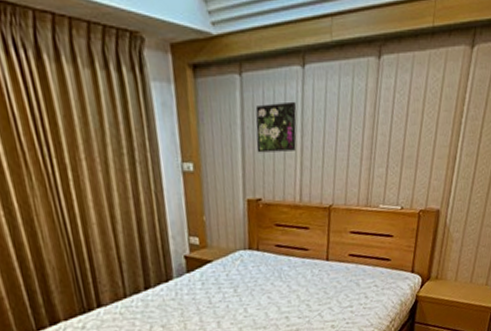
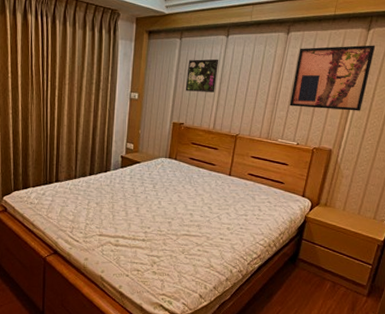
wall art: none [388,67,481,160] -> present [289,45,376,111]

